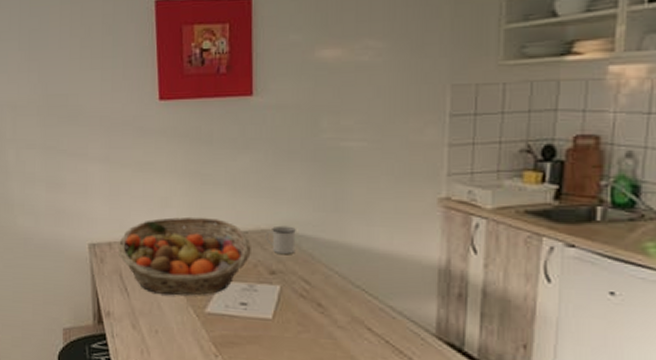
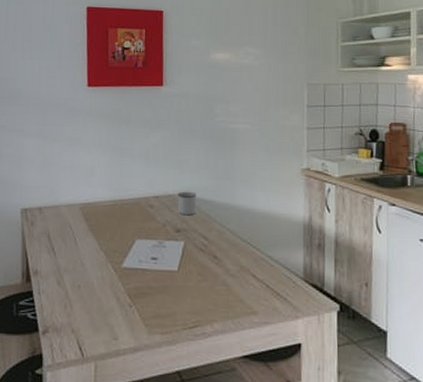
fruit basket: present [117,216,251,296] -> none [47,184,161,254]

